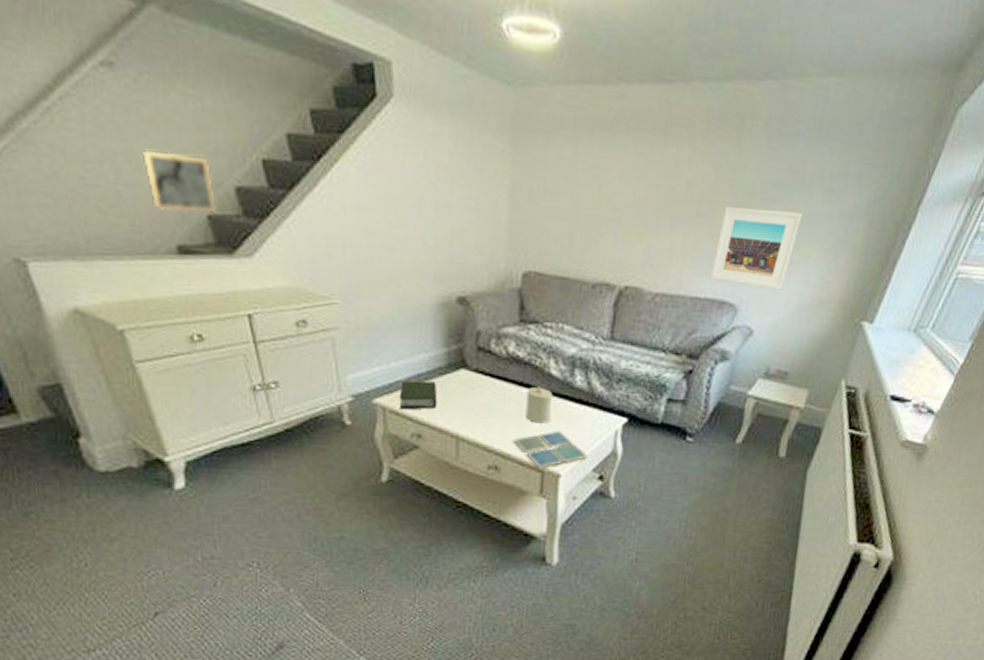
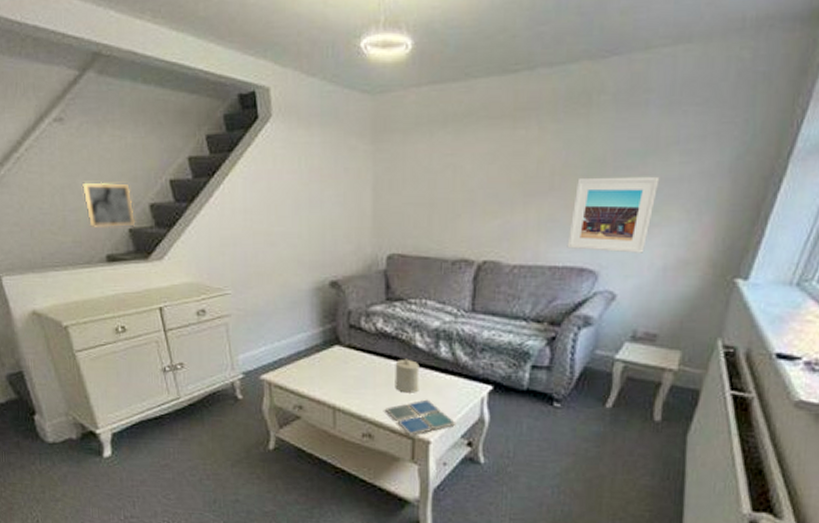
book: present [399,381,438,410] -> none [282,358,316,384]

